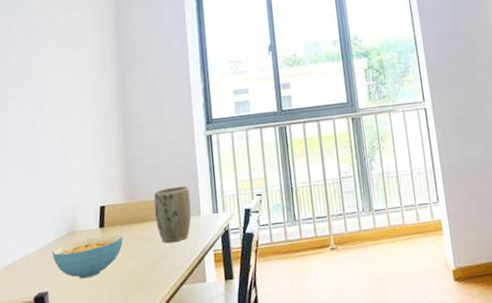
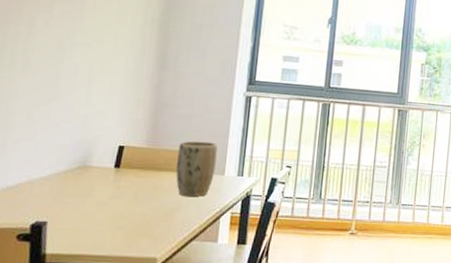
cereal bowl: present [52,234,123,279] -> none [58,175,137,216]

